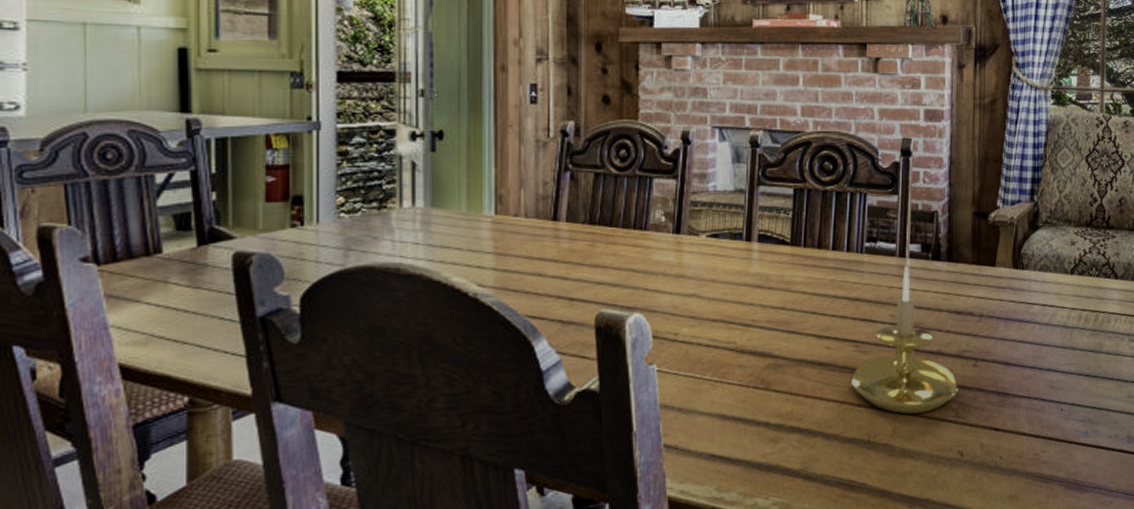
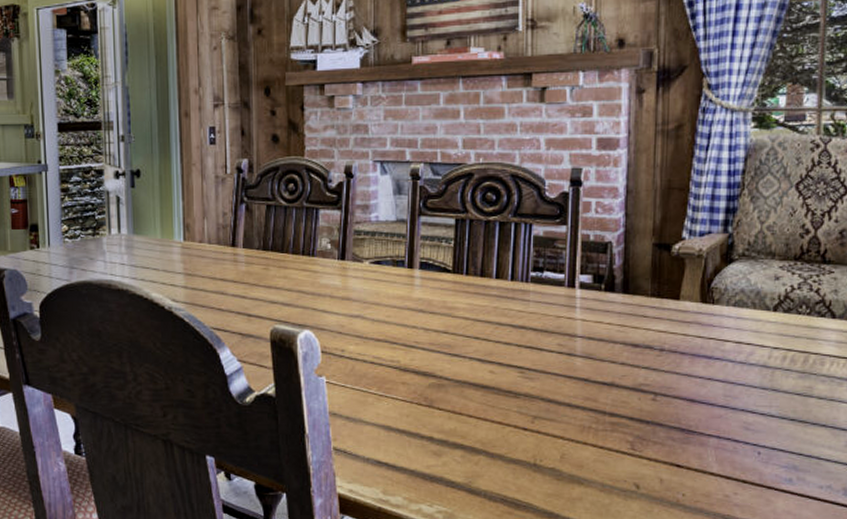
candle holder: present [852,266,958,414] -> none [516,296,634,442]

